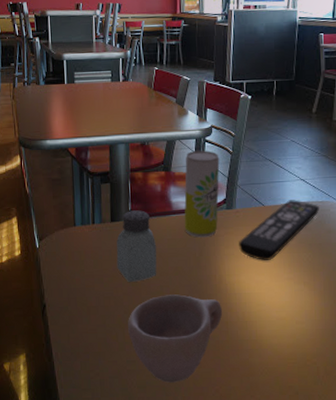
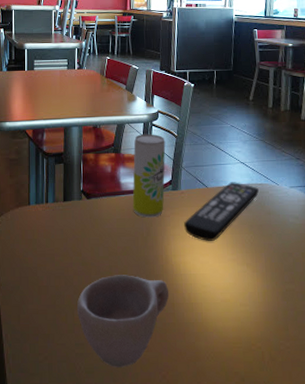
saltshaker: present [116,210,157,283] -> none [68,190,107,262]

